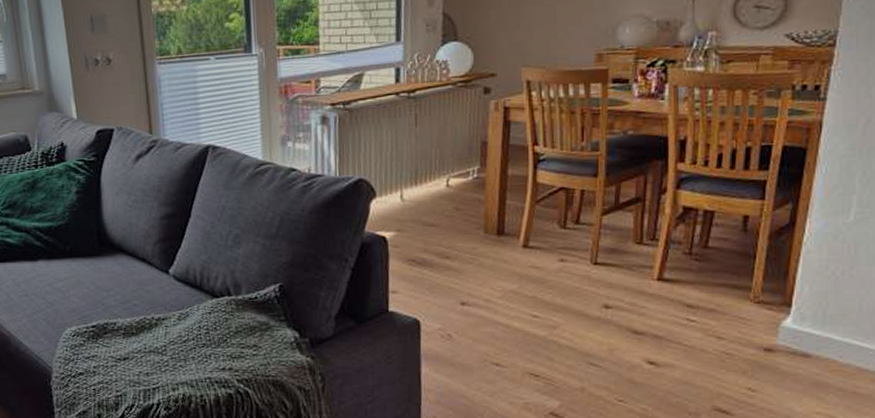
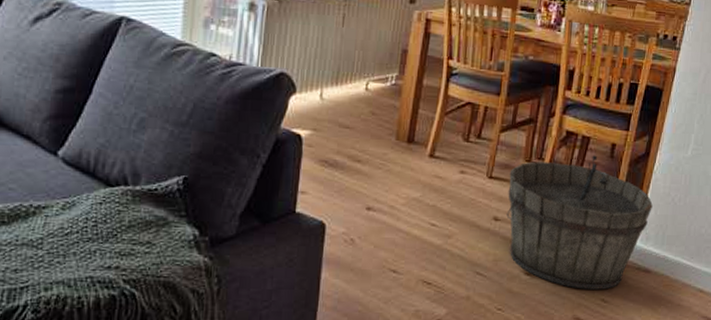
wooden bucket: none [617,230,806,378] -> present [506,155,653,290]

